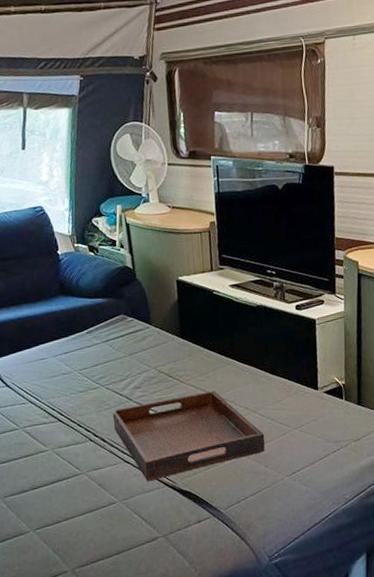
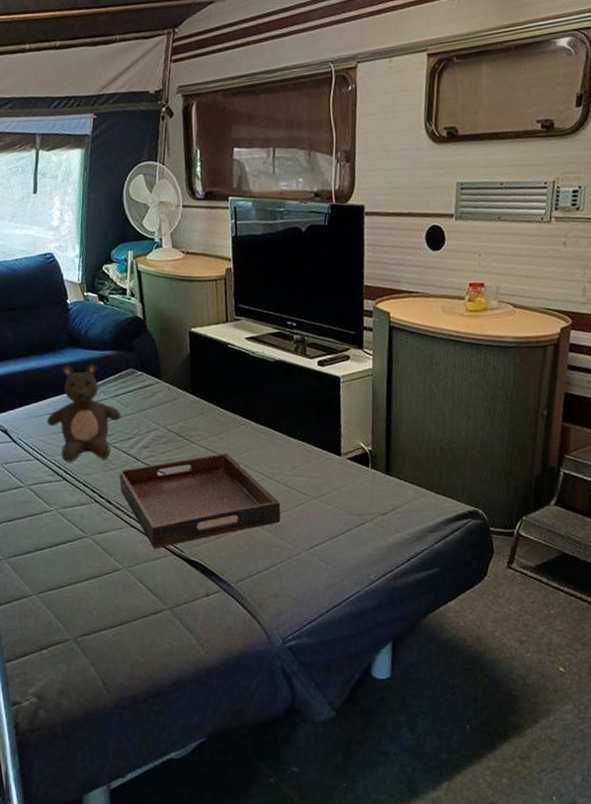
teddy bear: none [40,311,114,404] -> present [46,363,122,462]

